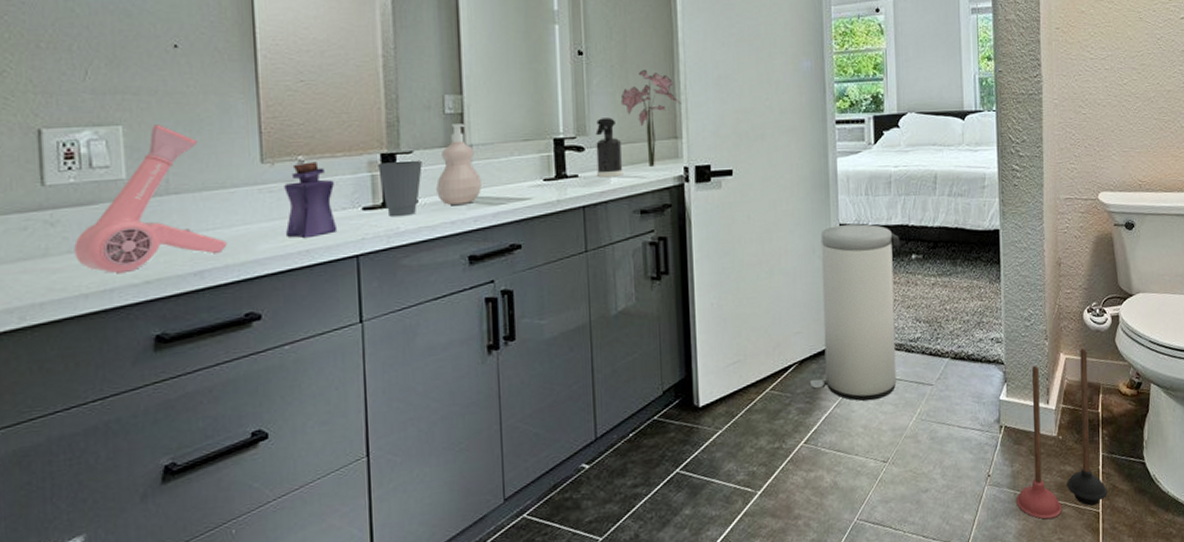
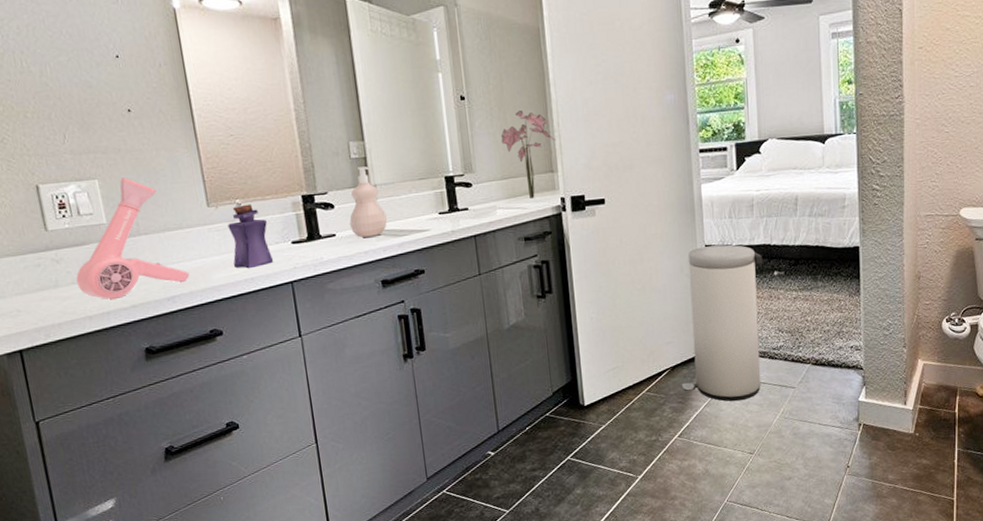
cup: present [378,160,422,218] -> none [300,199,337,249]
spray bottle: present [595,117,623,178] -> none [481,156,508,210]
plunger: present [1016,348,1107,520] -> none [874,354,962,505]

